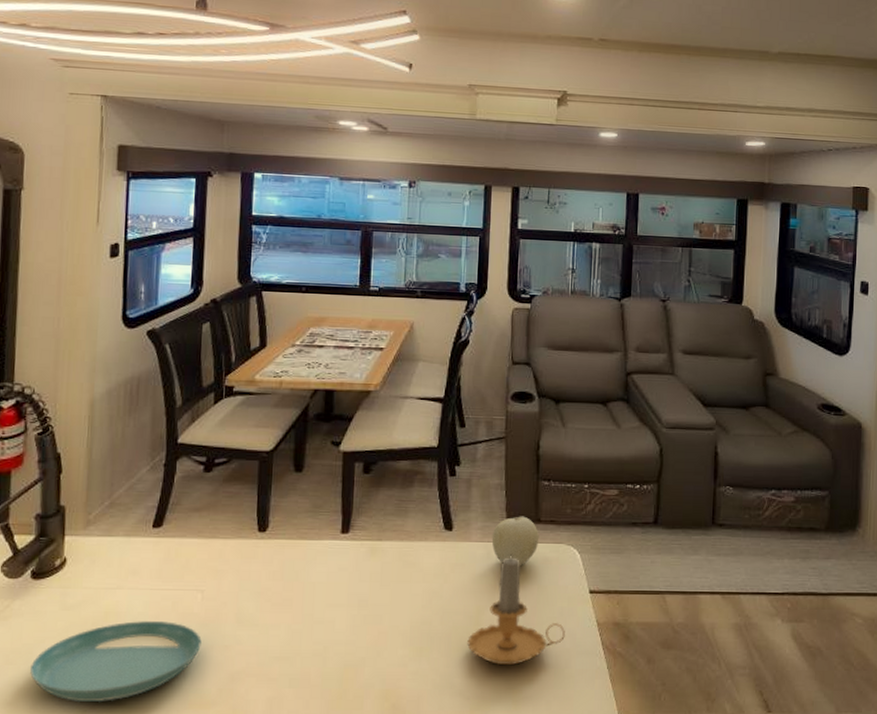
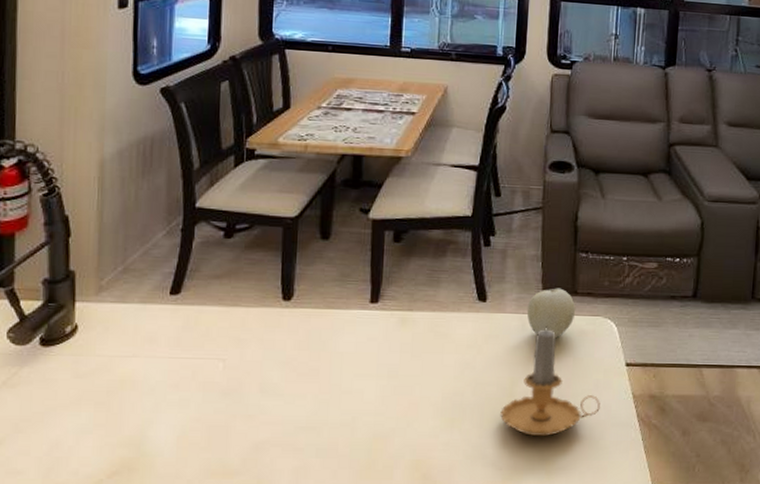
saucer: present [30,621,202,703] -> none [42,390,224,472]

